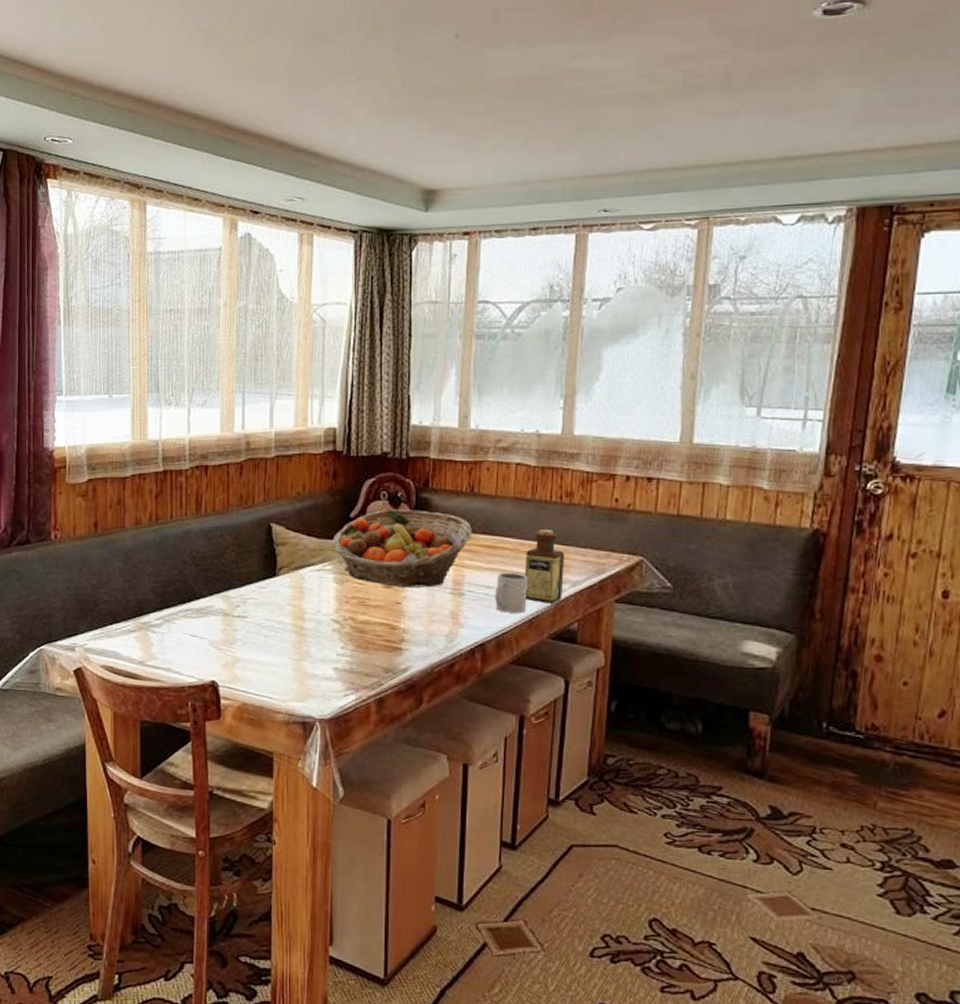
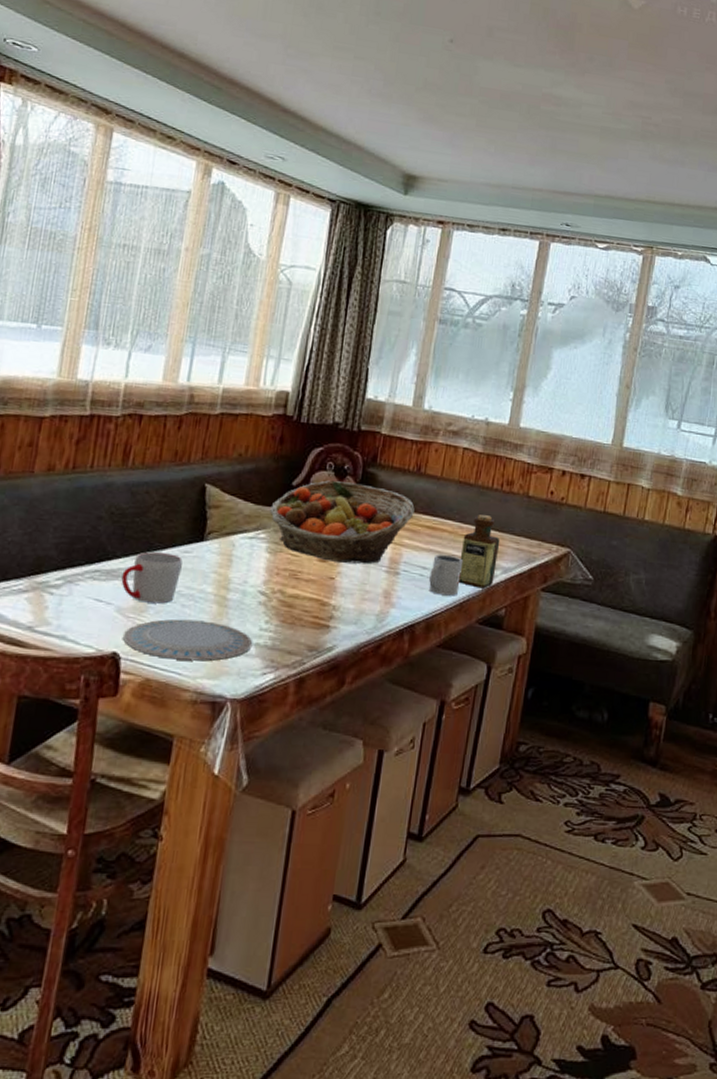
mug: none [210,590,260,636] -> present [121,552,183,604]
plate: none [219,648,332,686] -> present [123,619,253,661]

